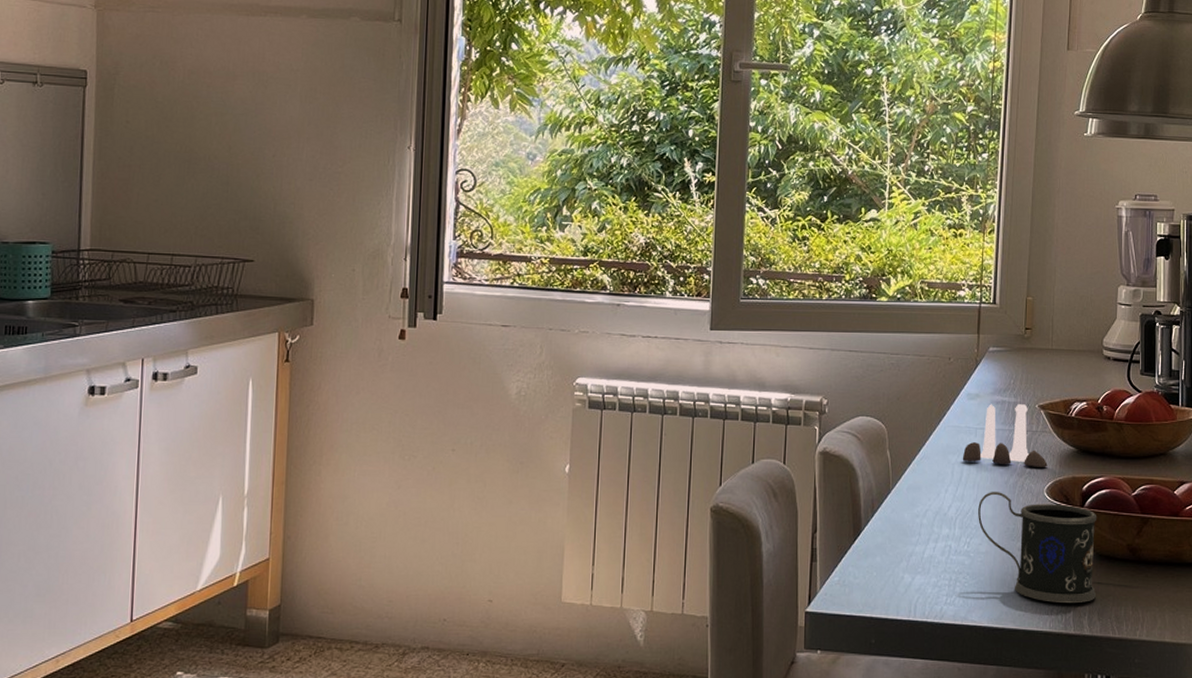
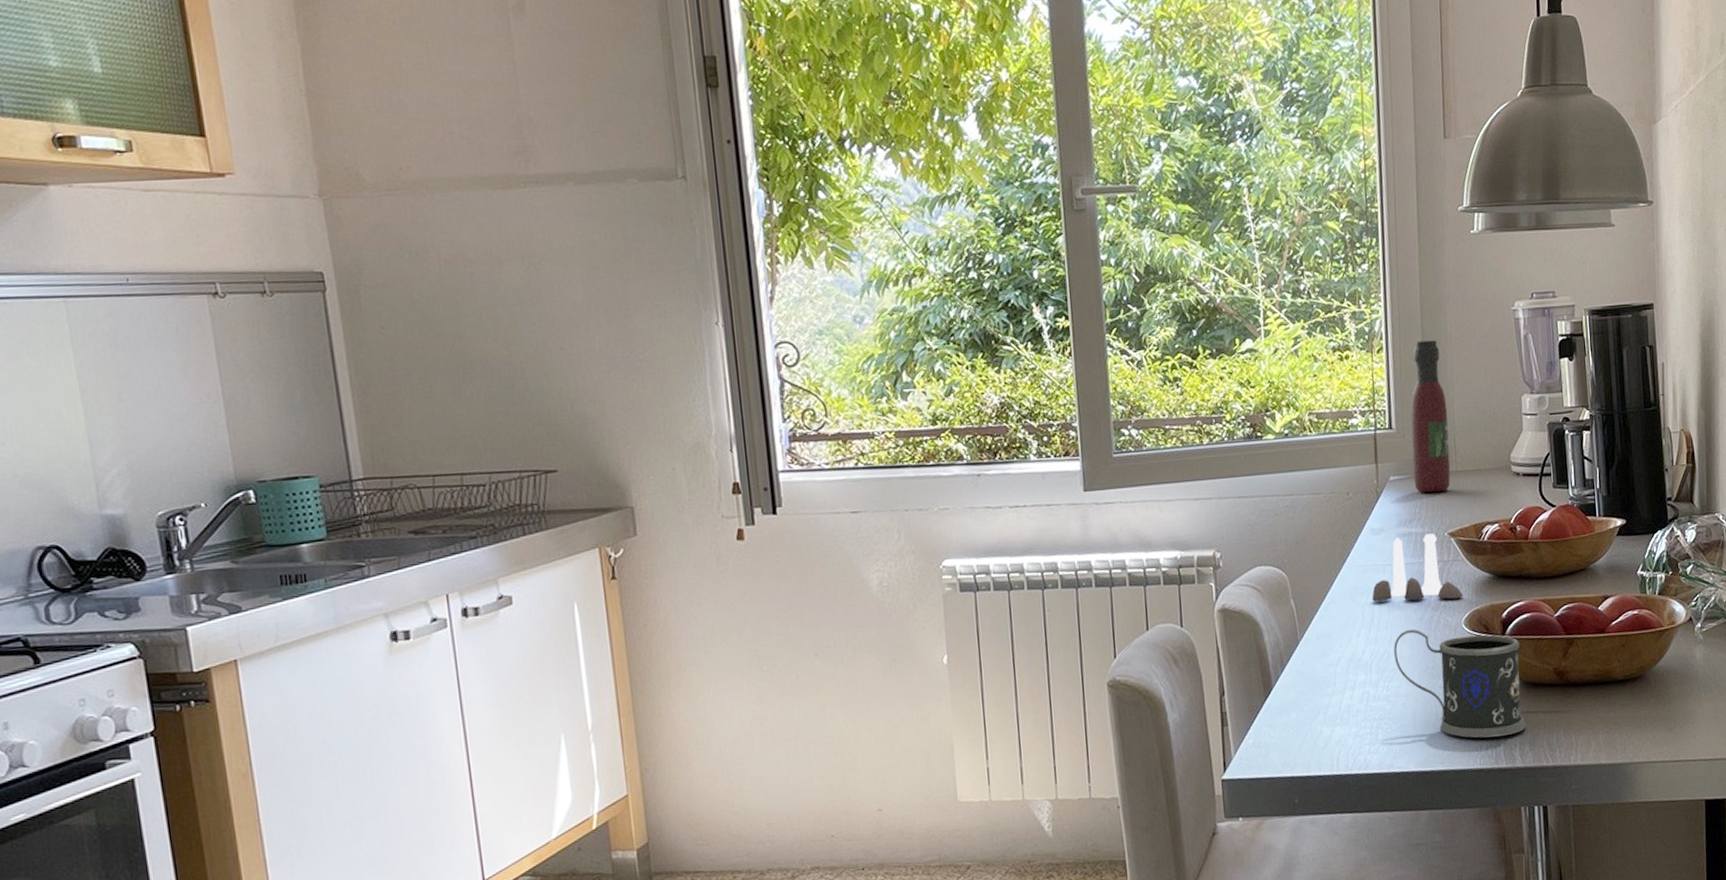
wine bottle: none [1012,227,1049,367] -> present [1410,340,1451,493]

